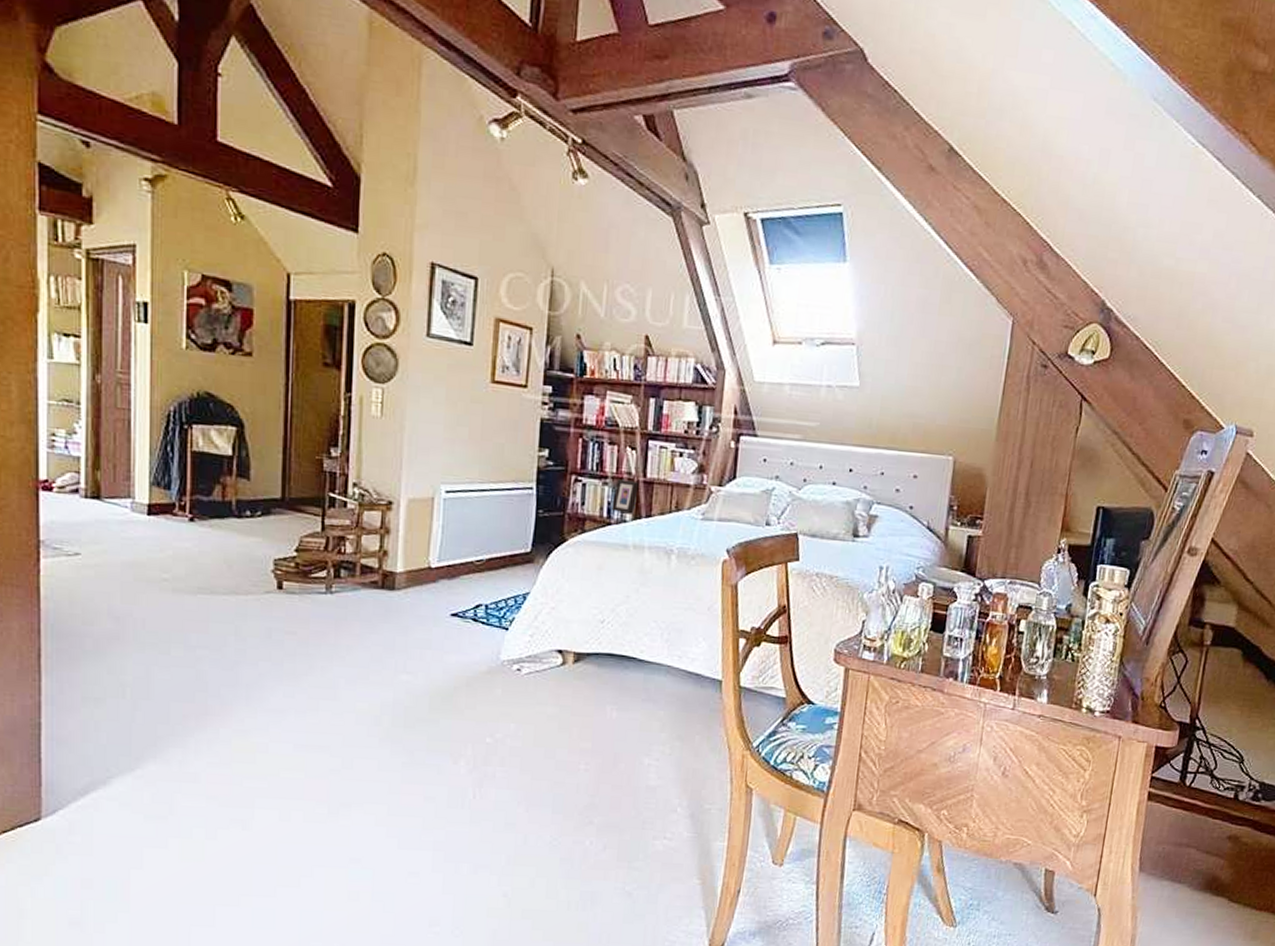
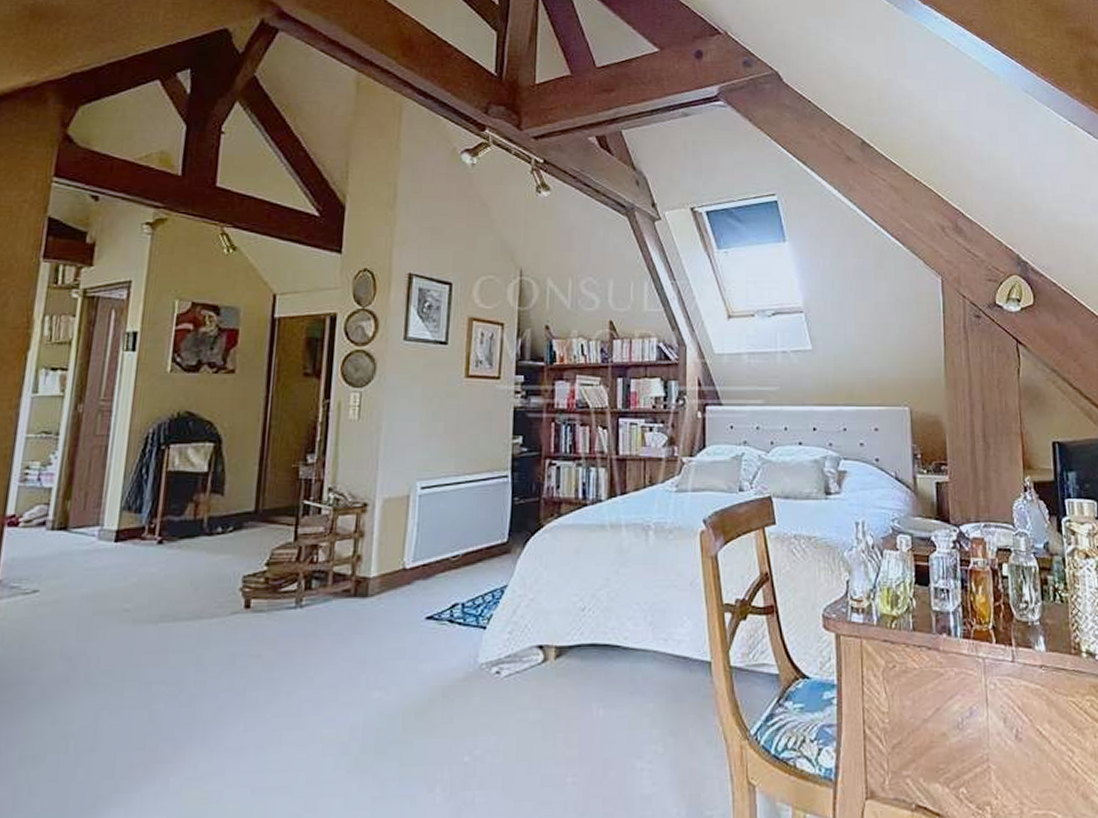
picture frame: present [611,479,639,514] -> none [586,459,612,493]

